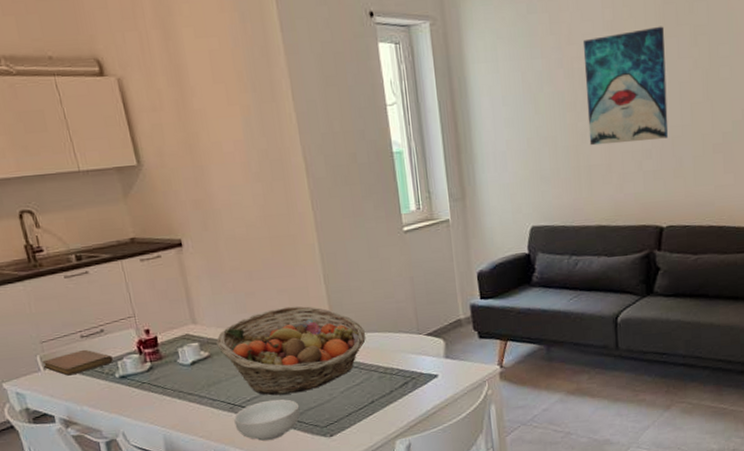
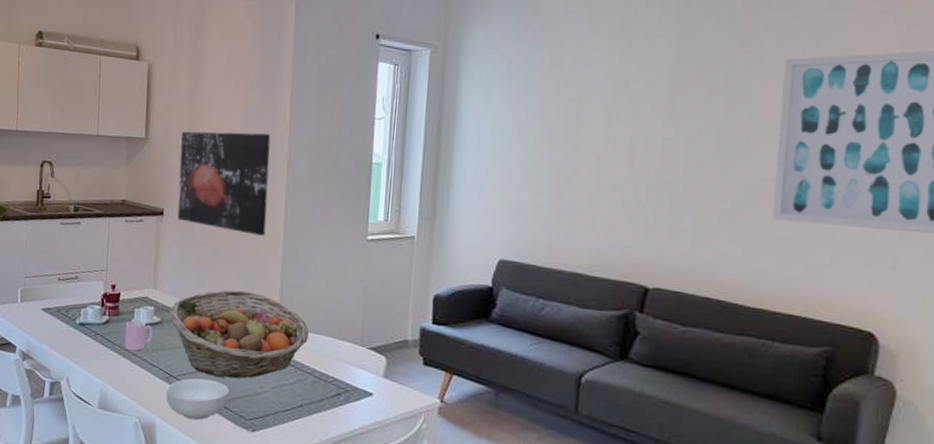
notebook: present [42,349,113,376] -> none [21,291,79,313]
cup: none [171,359,206,391] -> present [124,320,153,351]
wall art: none [178,139,299,249] -> present [177,131,271,236]
wall art: present [582,26,669,146] -> none [576,81,676,194]

